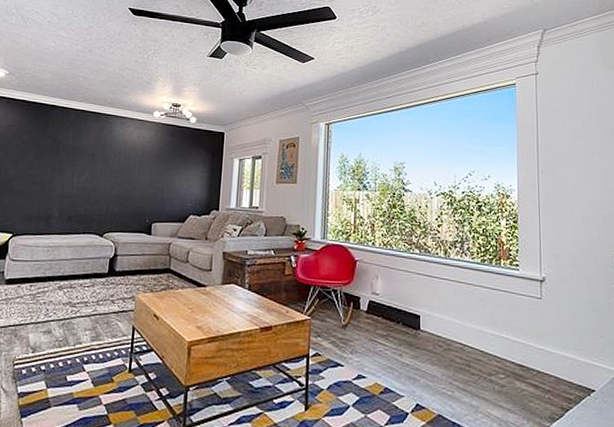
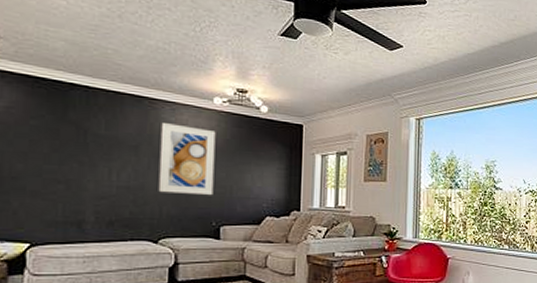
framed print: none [106,134,154,196] -> present [158,123,216,196]

